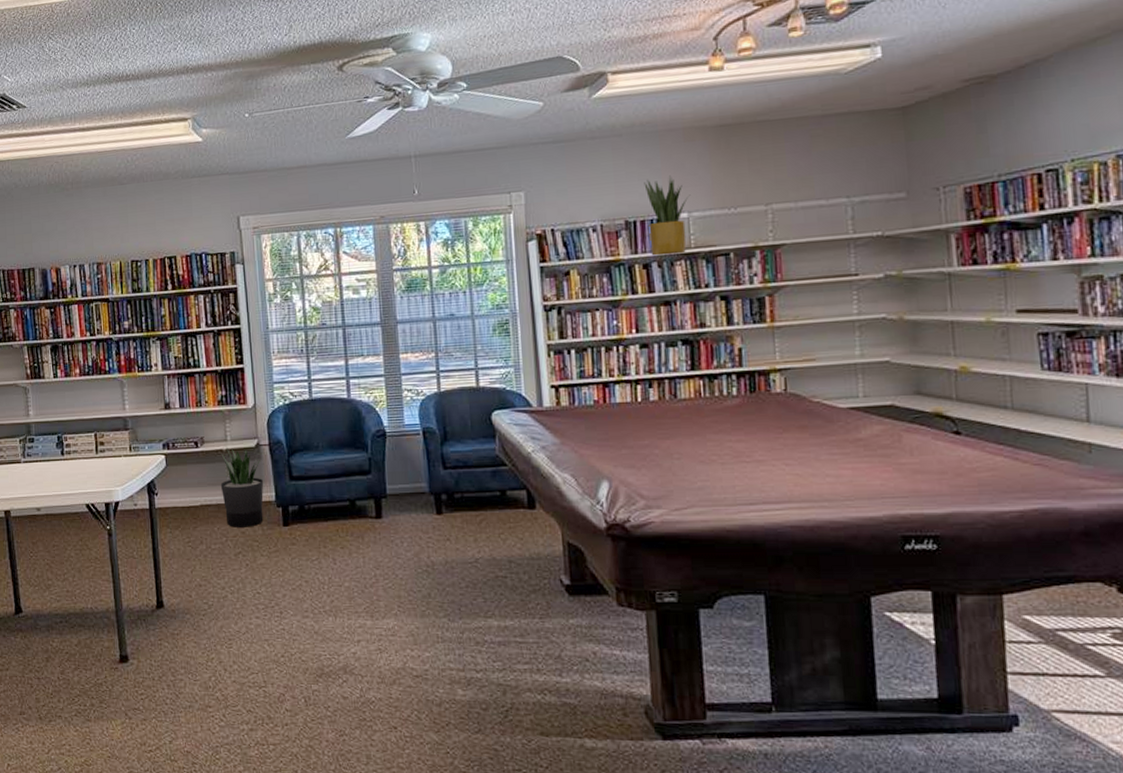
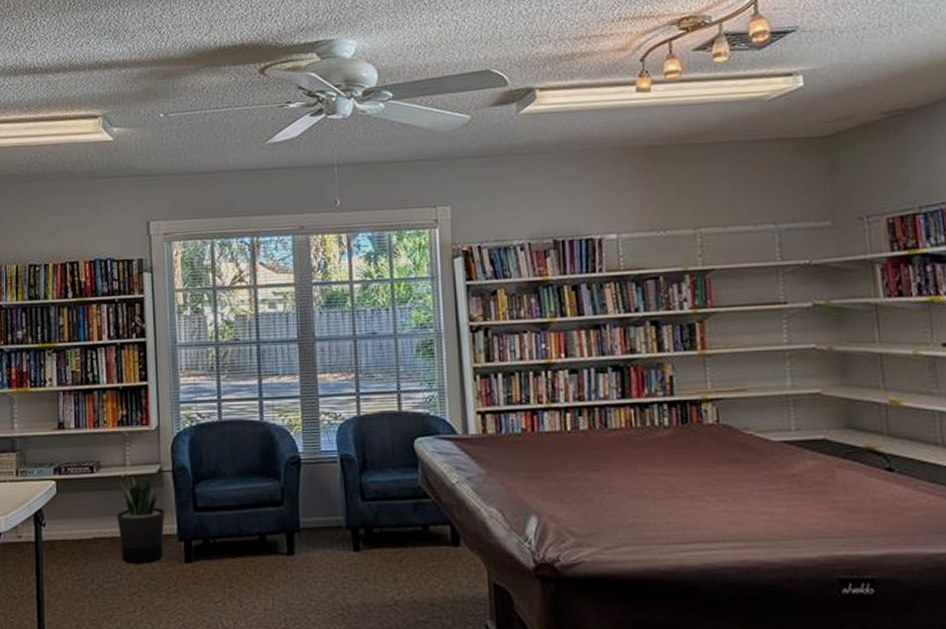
planter: present [644,175,689,256] -> none [572,195,618,277]

